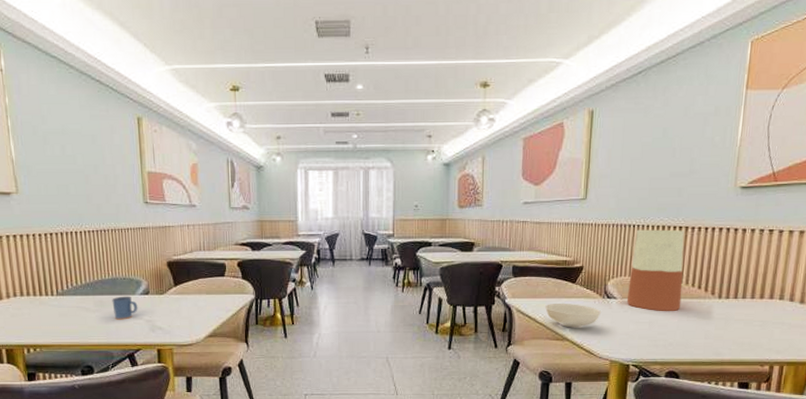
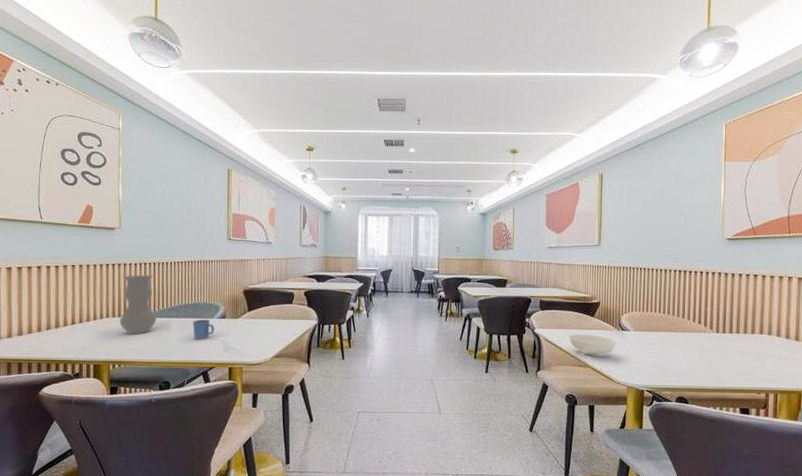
vase: none [26,246,71,316] -> present [120,274,157,335]
vase: present [626,229,686,312] -> none [638,272,685,344]

